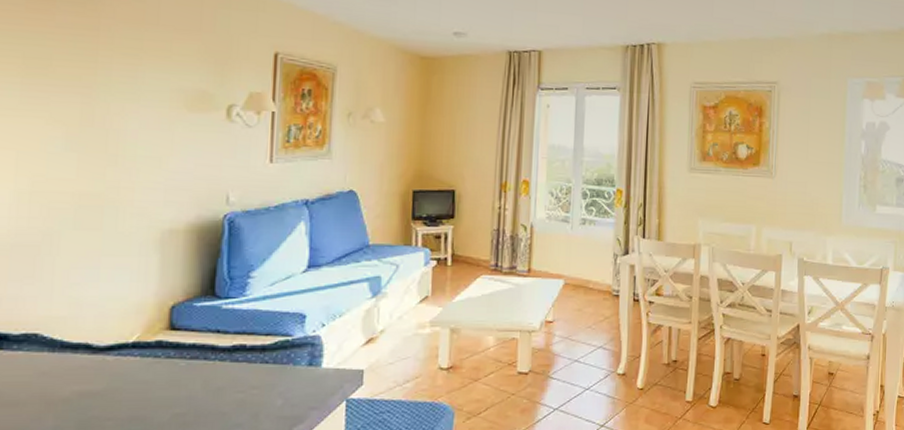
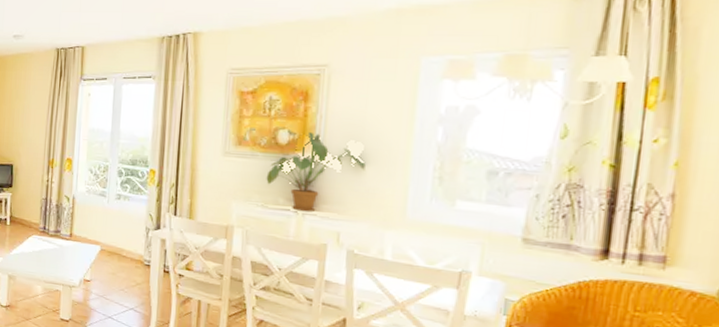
house plant: none [729,147,810,225] -> present [266,132,366,213]

